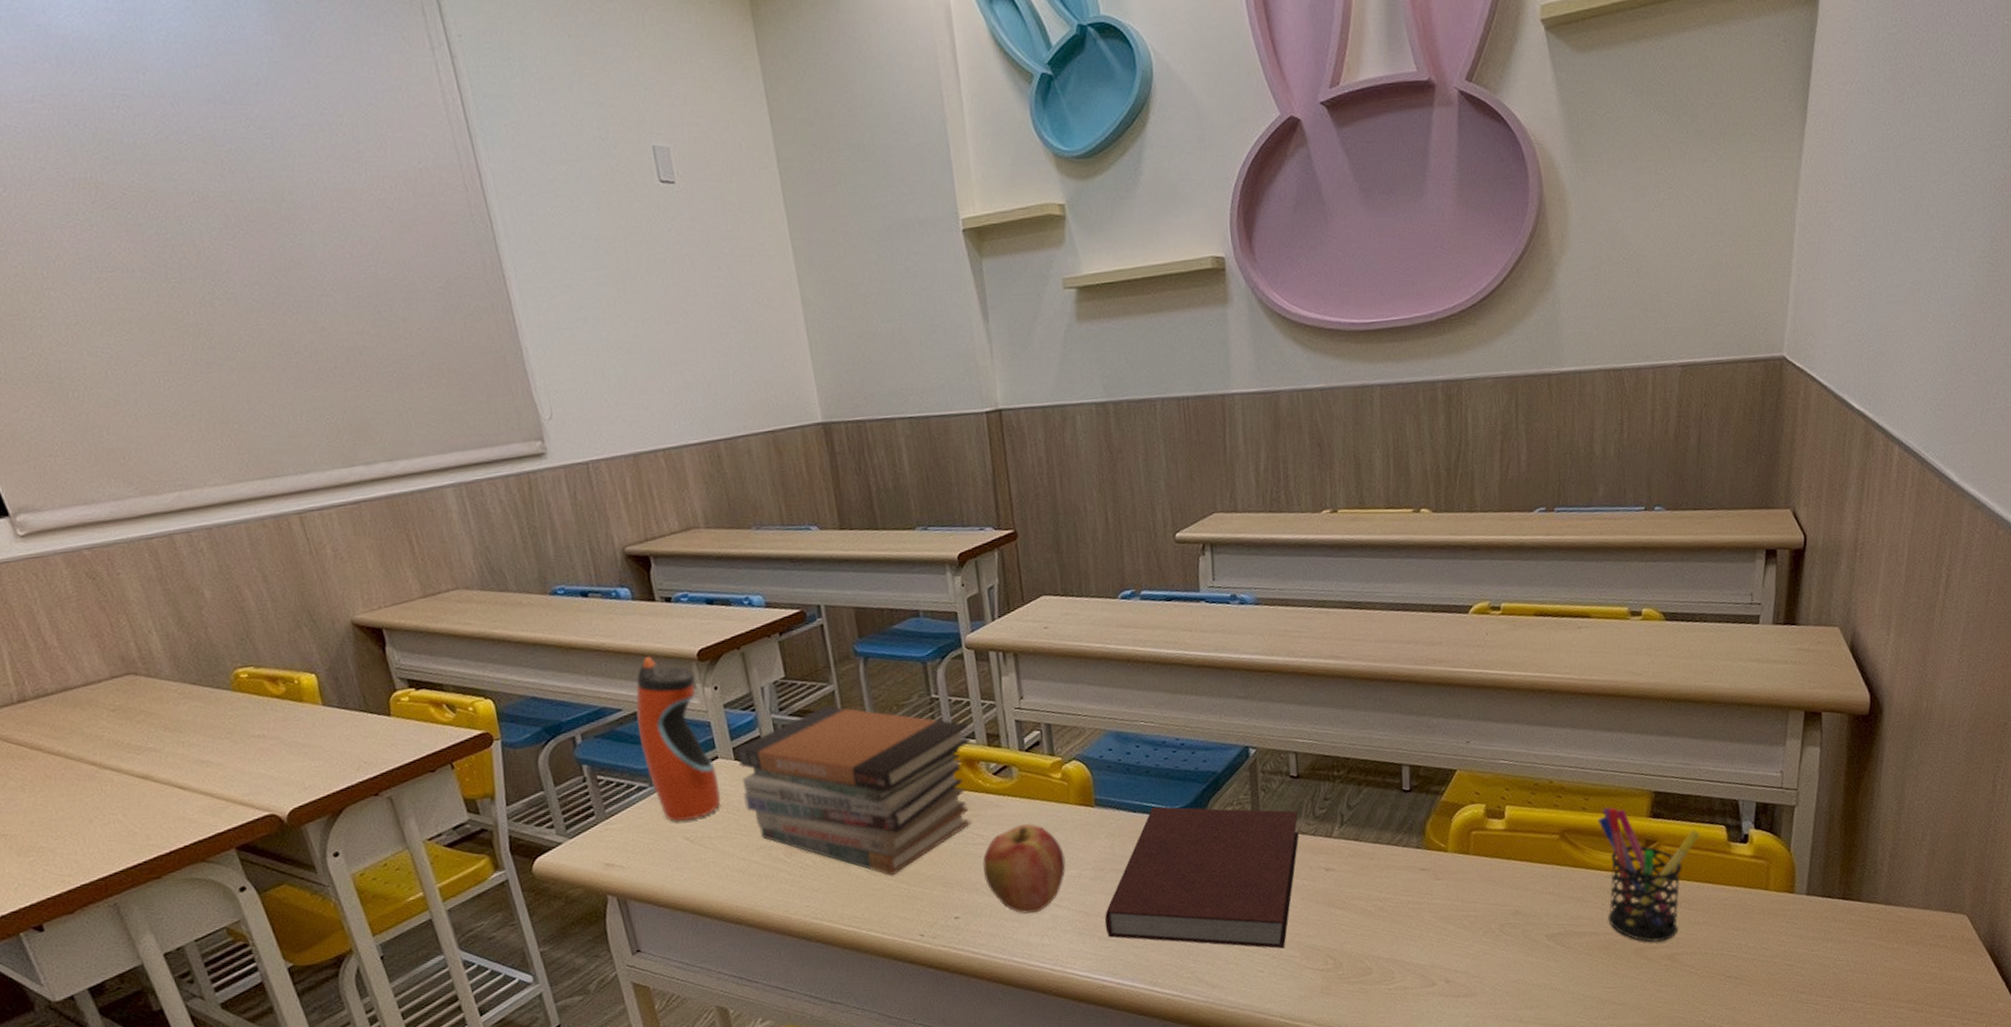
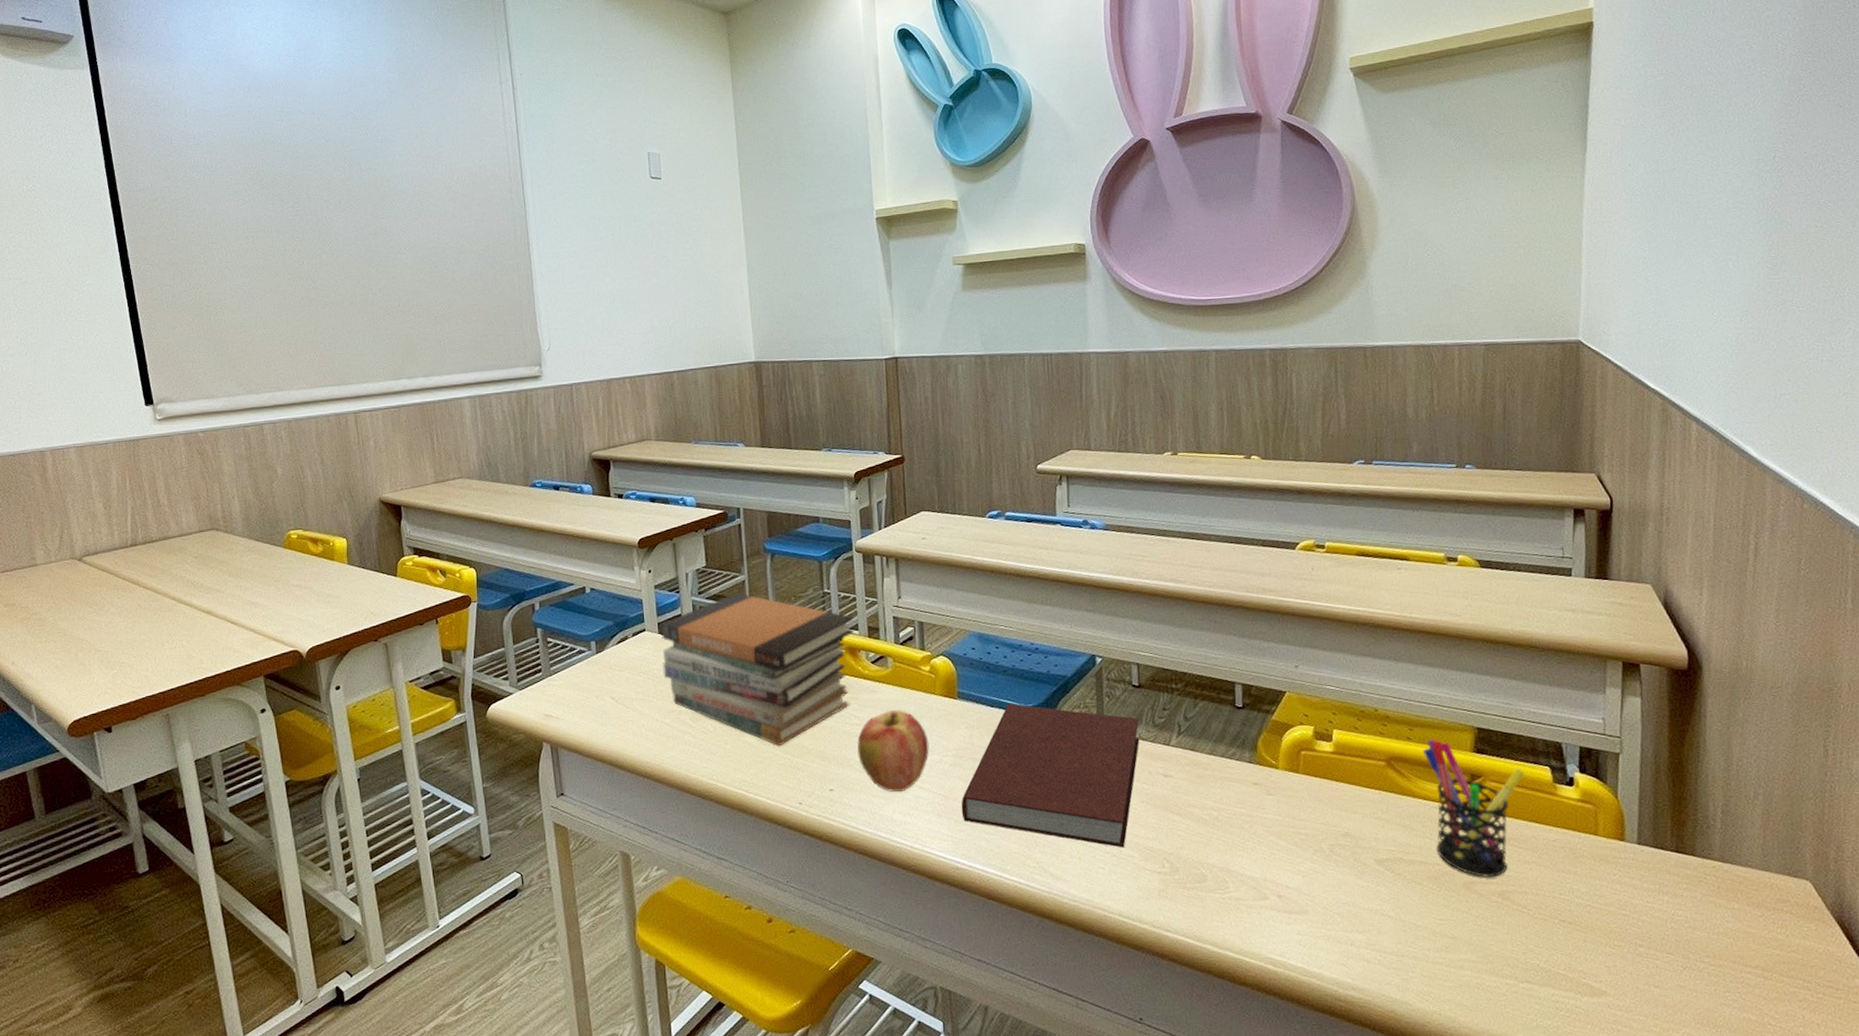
water bottle: present [635,655,721,823] -> none [585,541,644,684]

